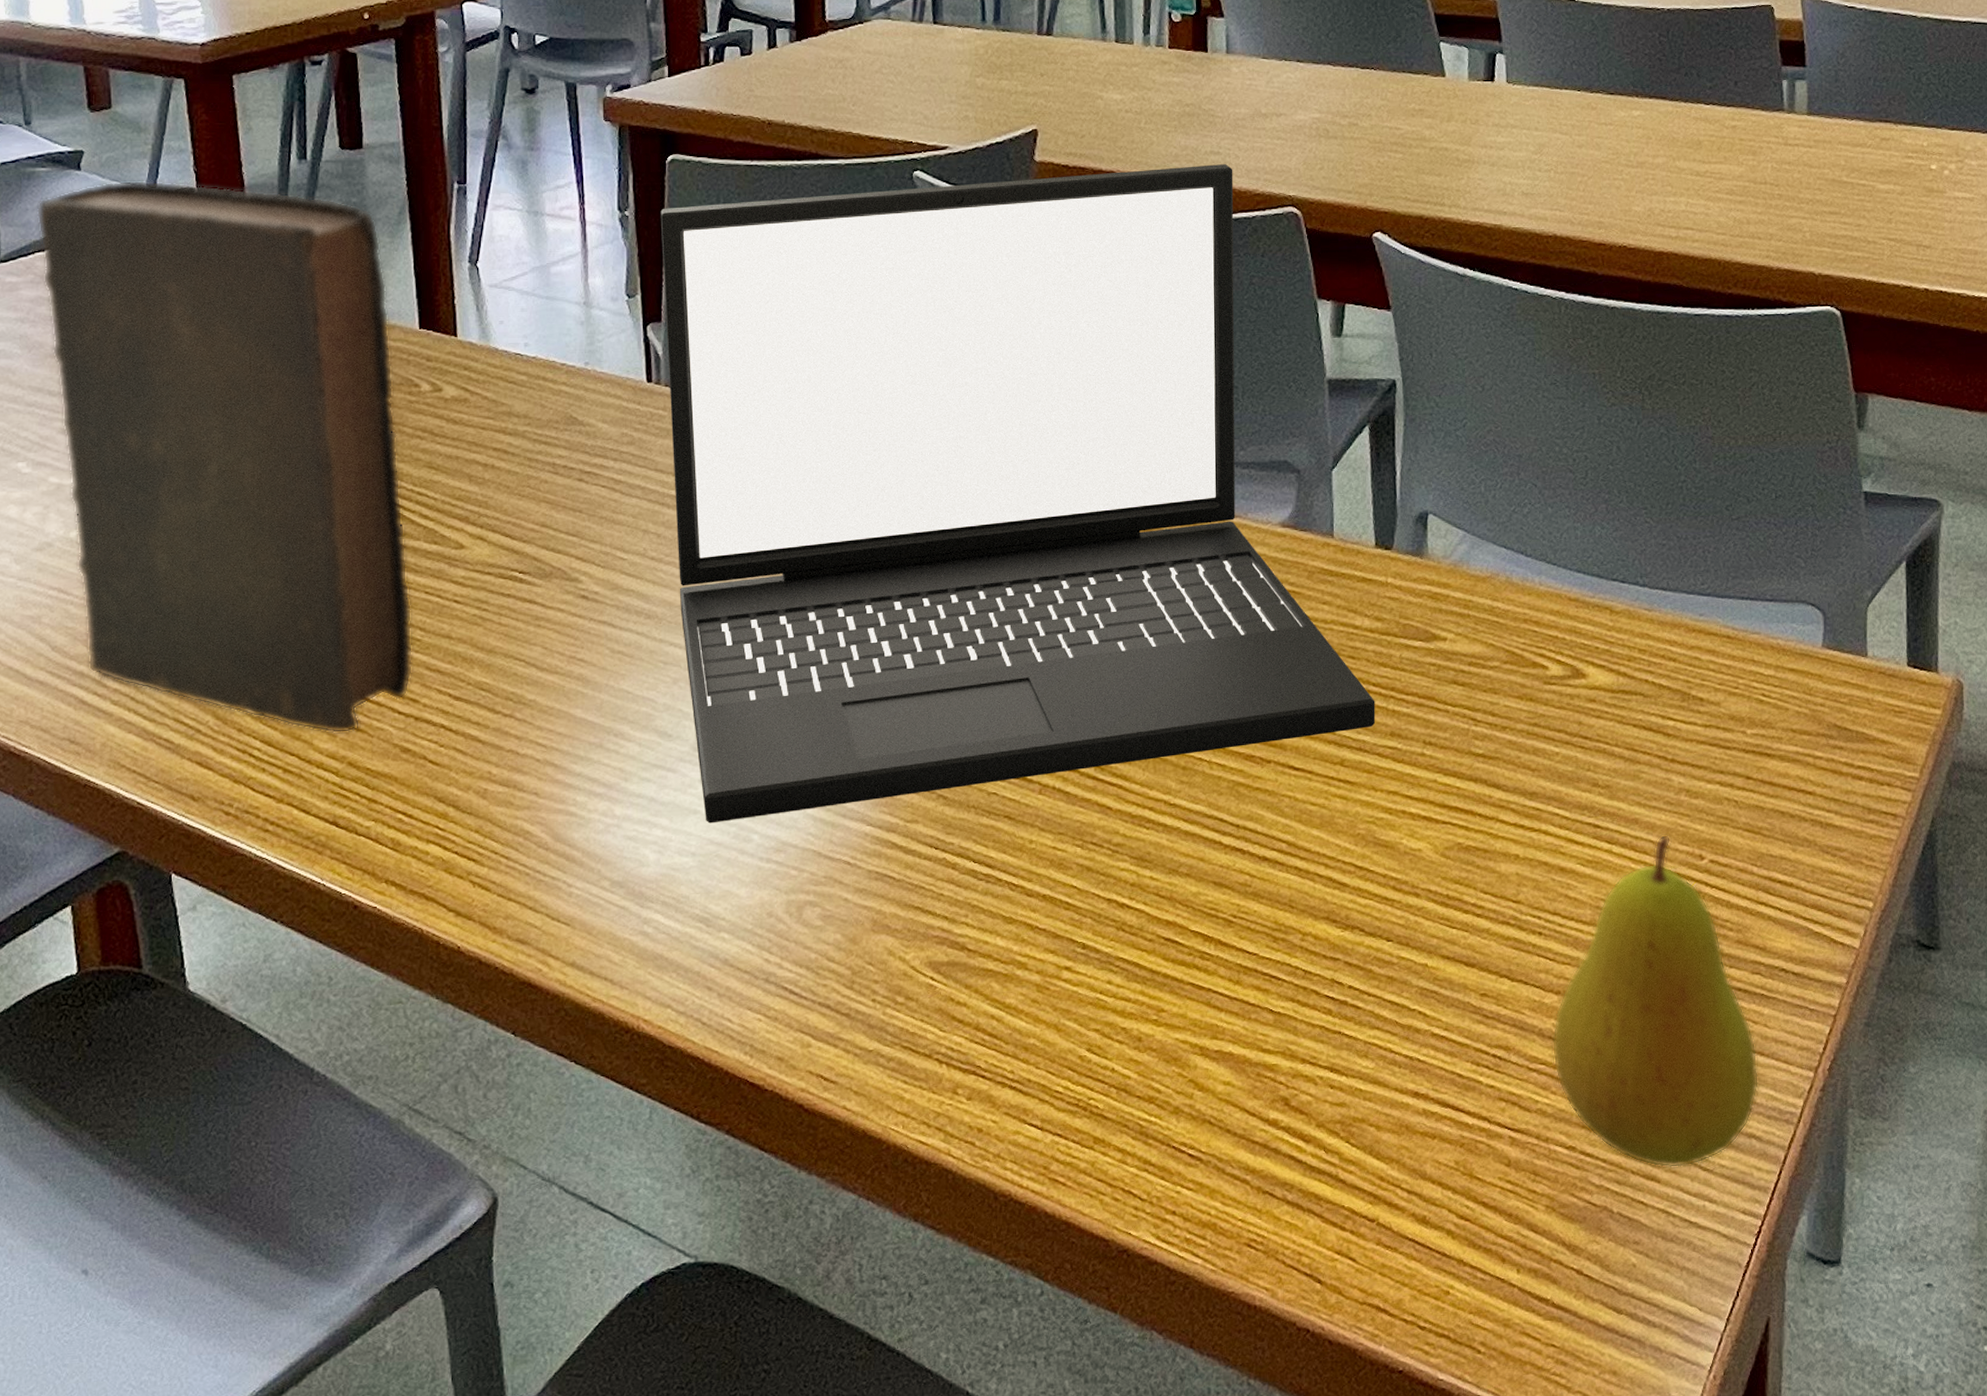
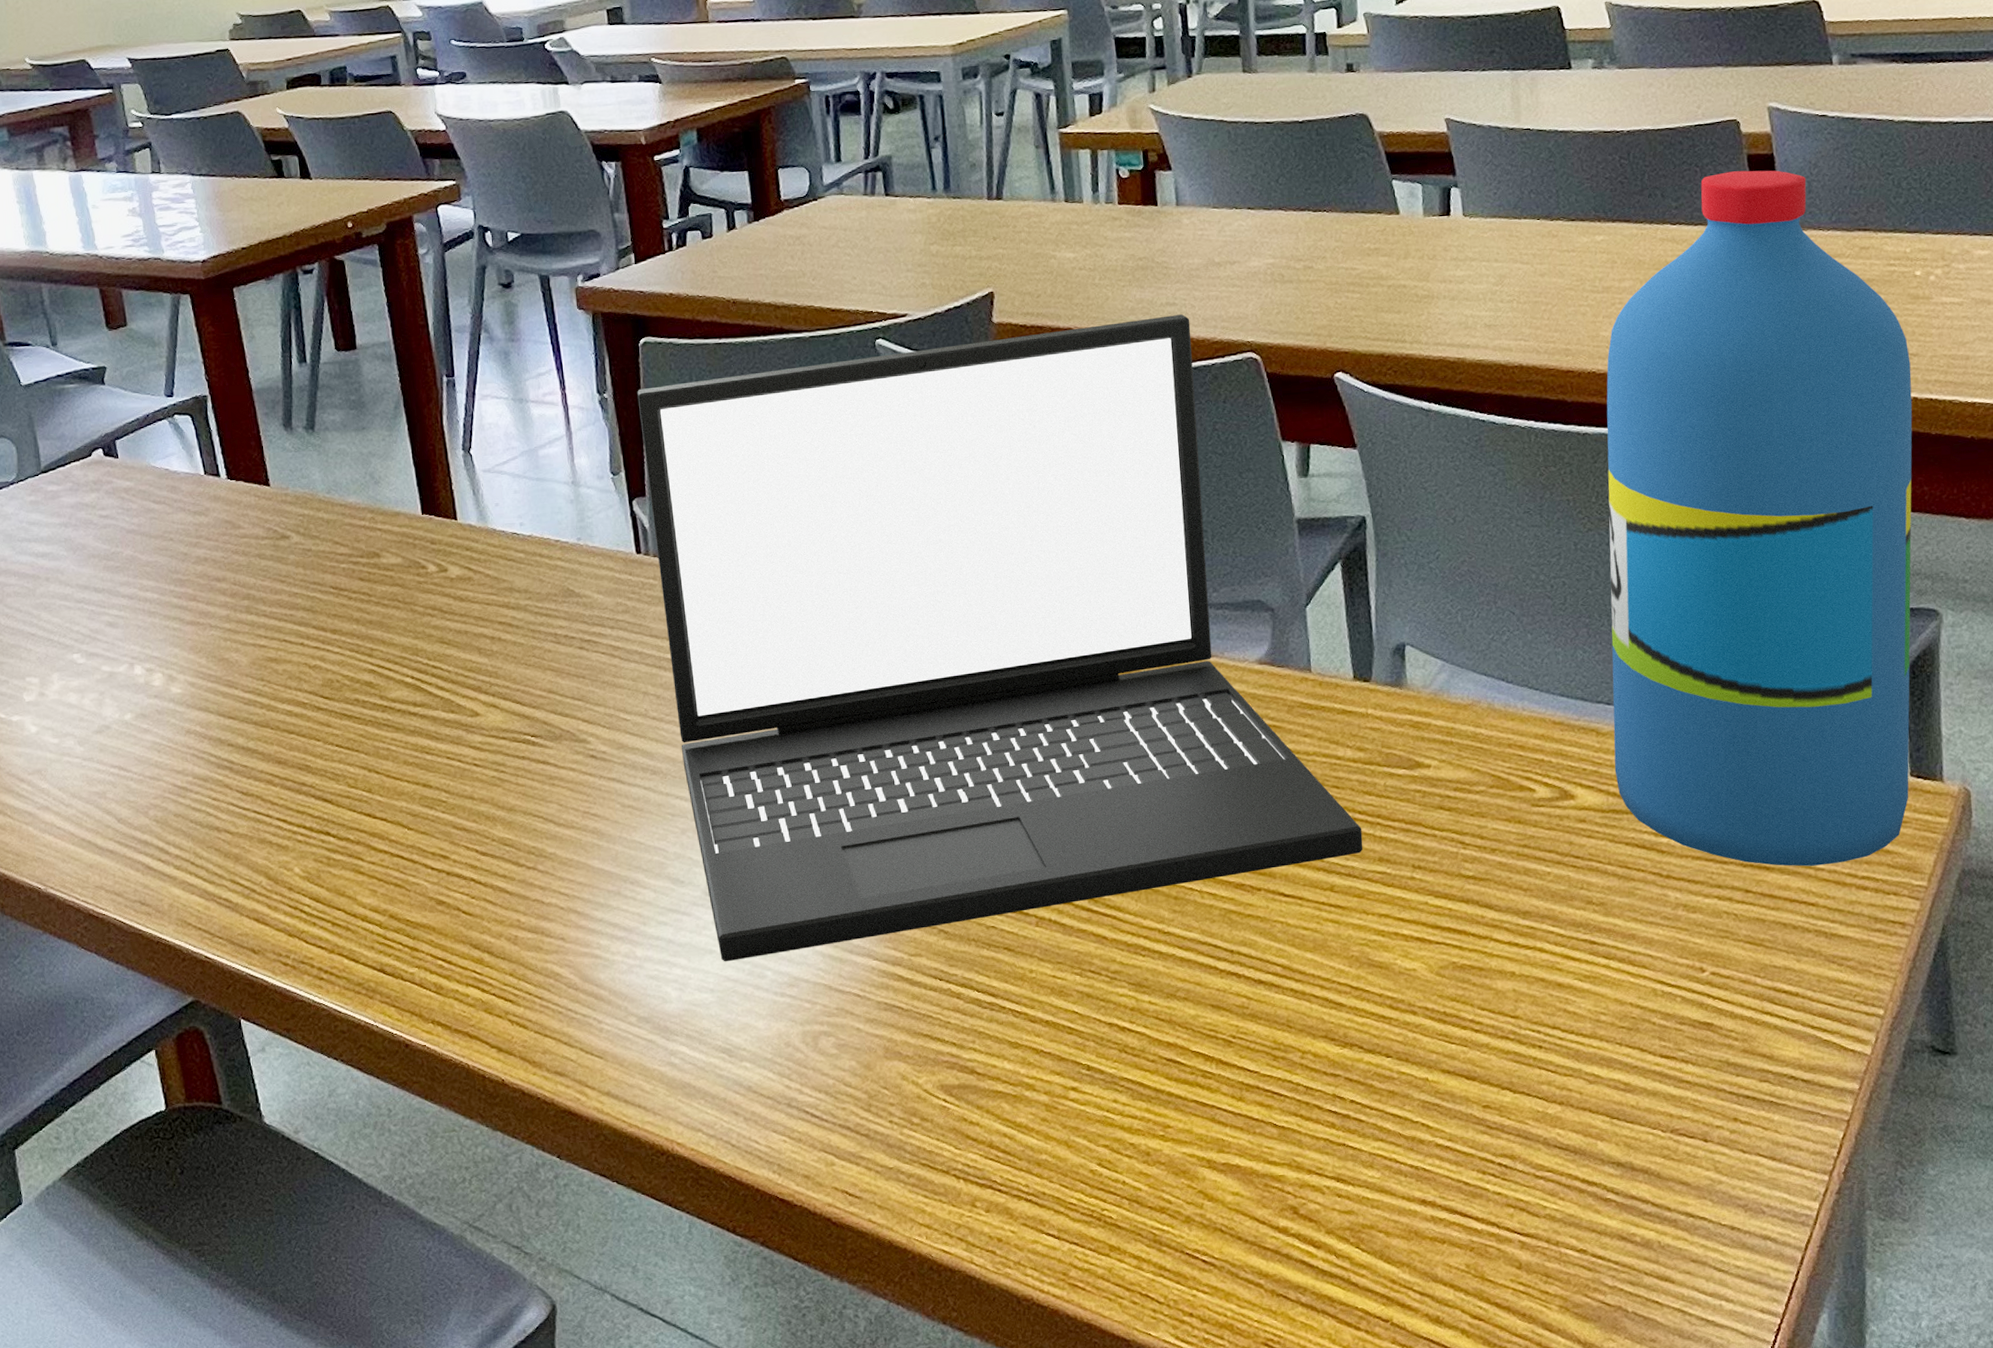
book: present [37,180,413,734] -> none [69,390,442,890]
fruit: present [1552,834,1760,1169] -> none [1557,948,1773,1270]
water bottle: none [1626,56,1924,754] -> present [1606,170,1913,867]

